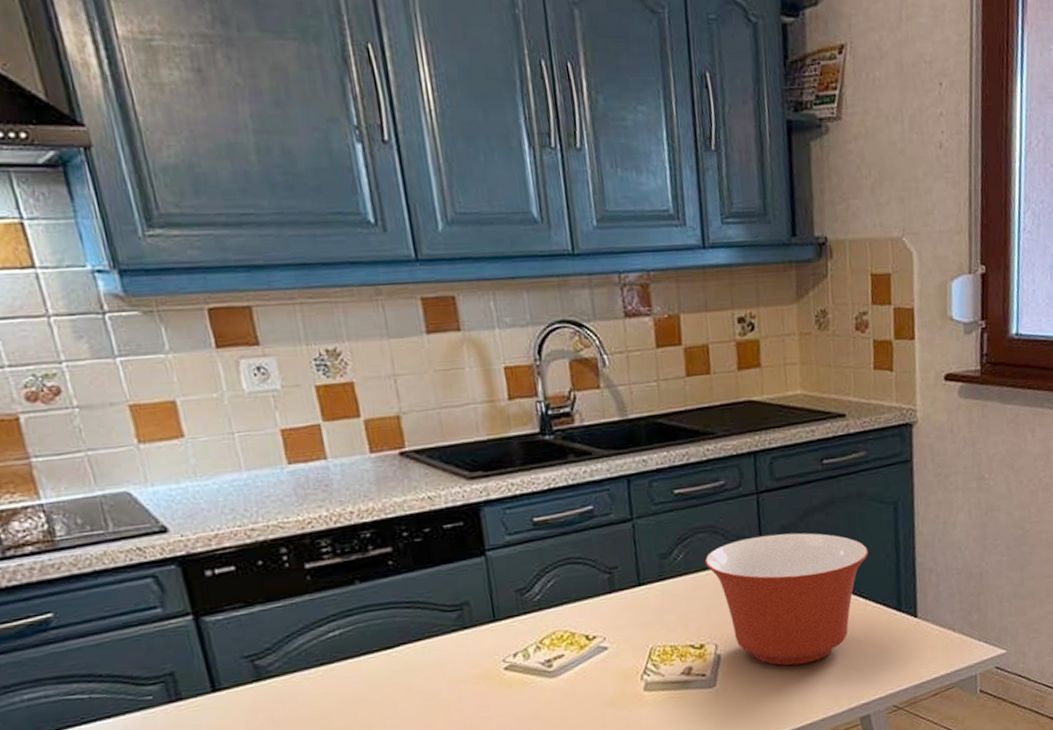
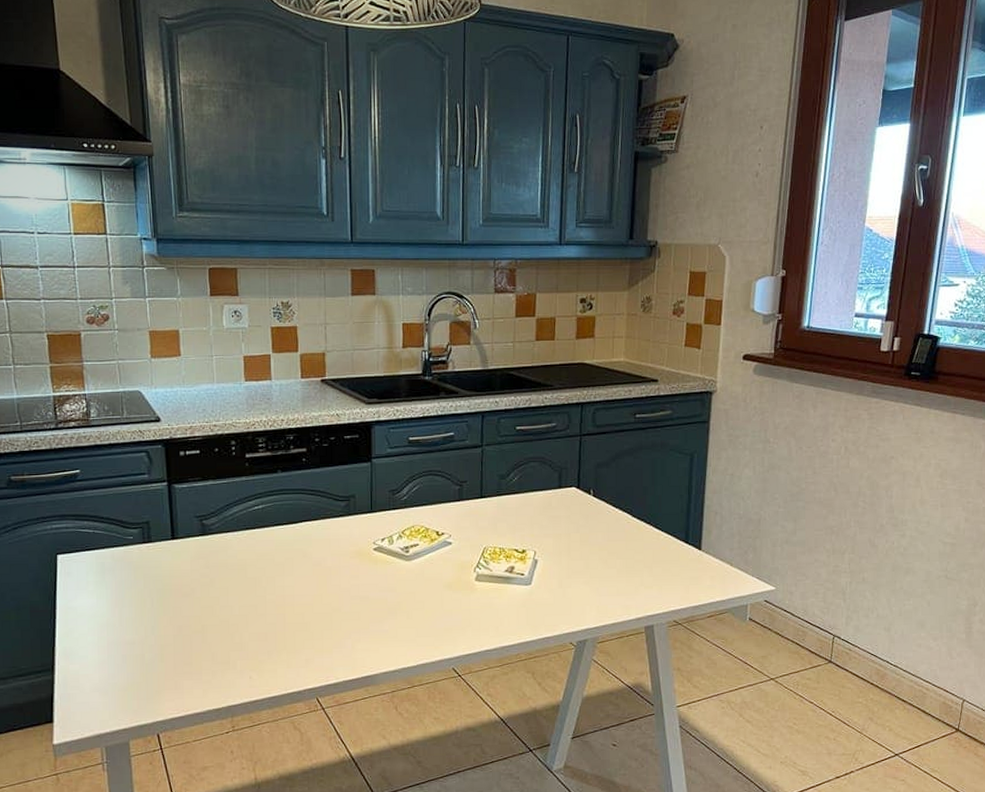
mixing bowl: present [704,533,869,666] -> none [533,469,666,576]

